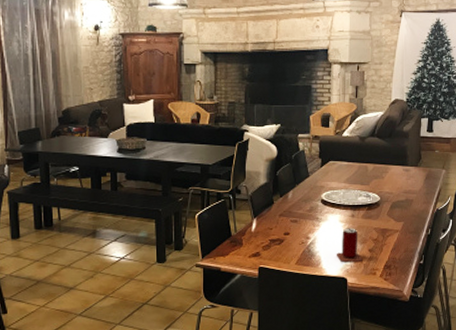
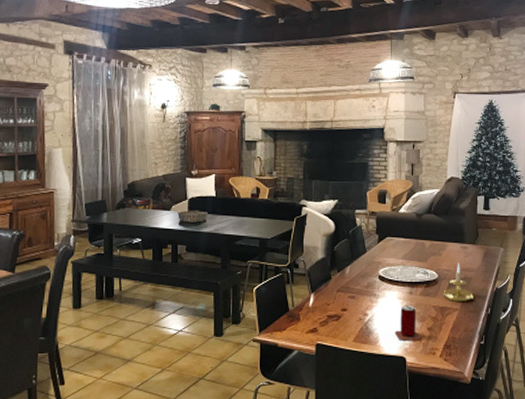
candle holder: none [384,185,414,223] -> present [443,262,473,302]

